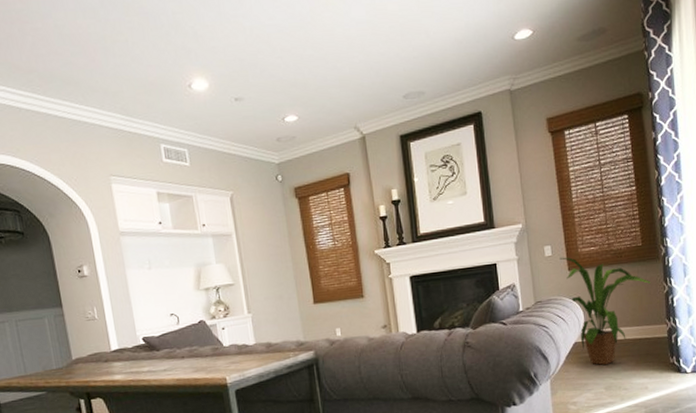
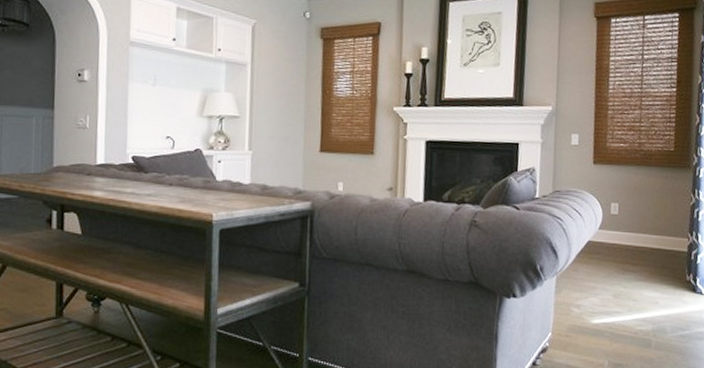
house plant: present [559,257,651,366] -> none [586,148,678,271]

